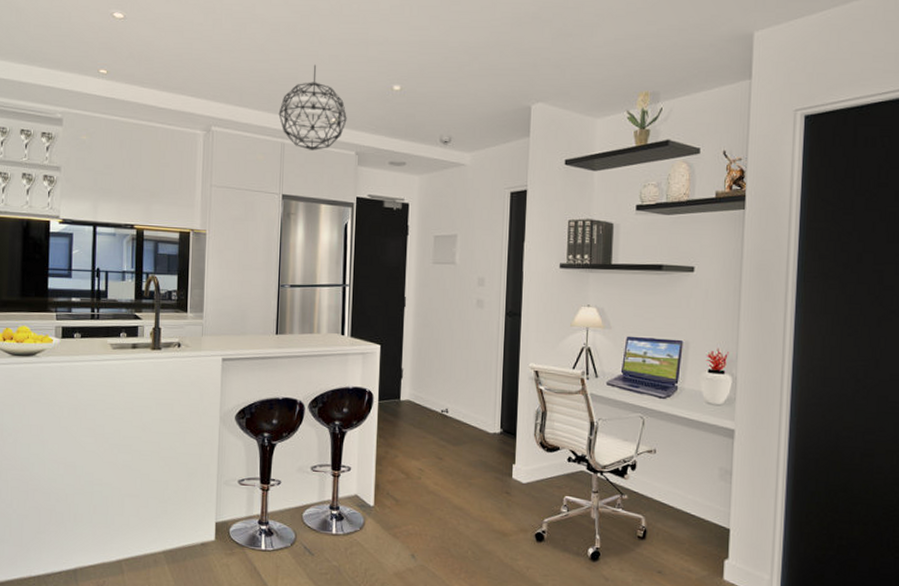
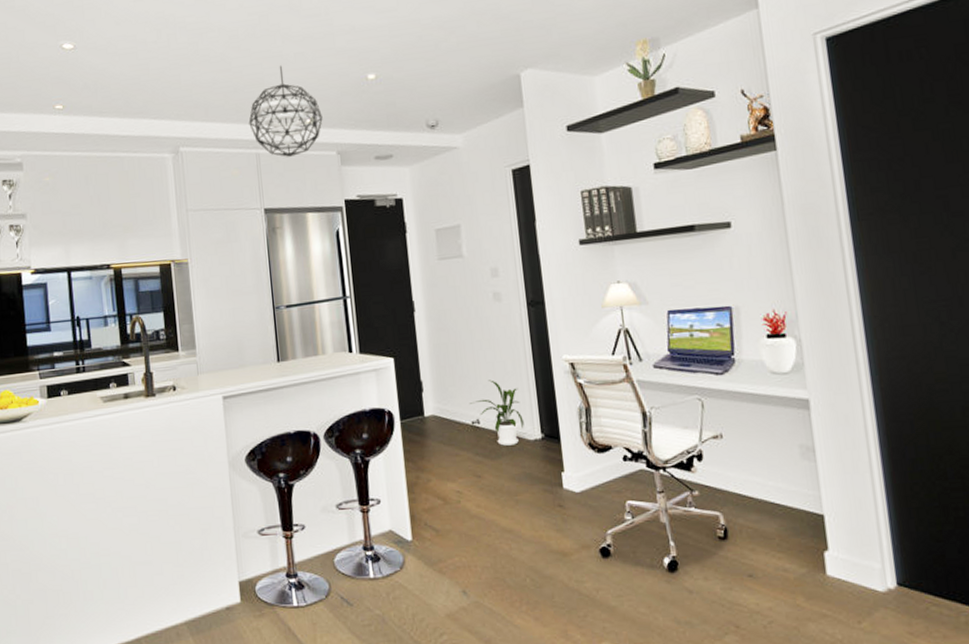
house plant: none [442,376,487,435] -> present [470,380,524,446]

